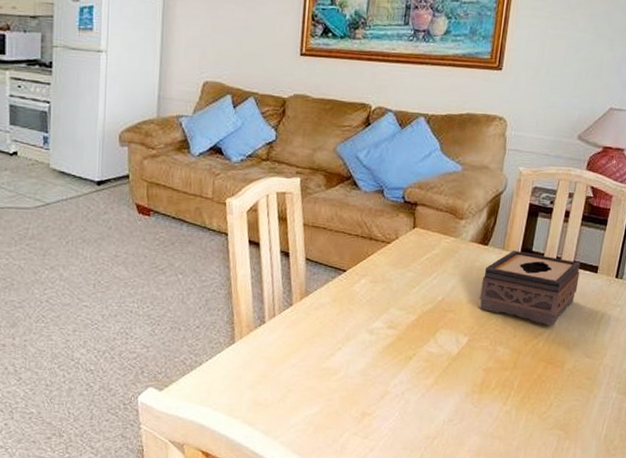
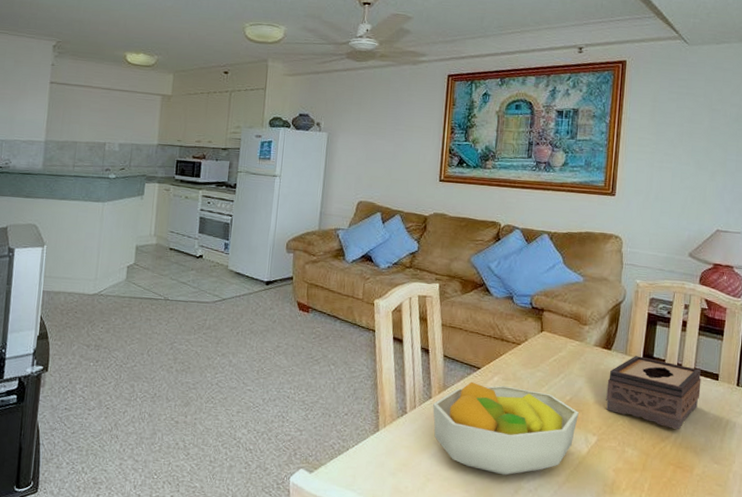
fruit bowl: none [294,285,450,382] -> present [433,381,579,476]

